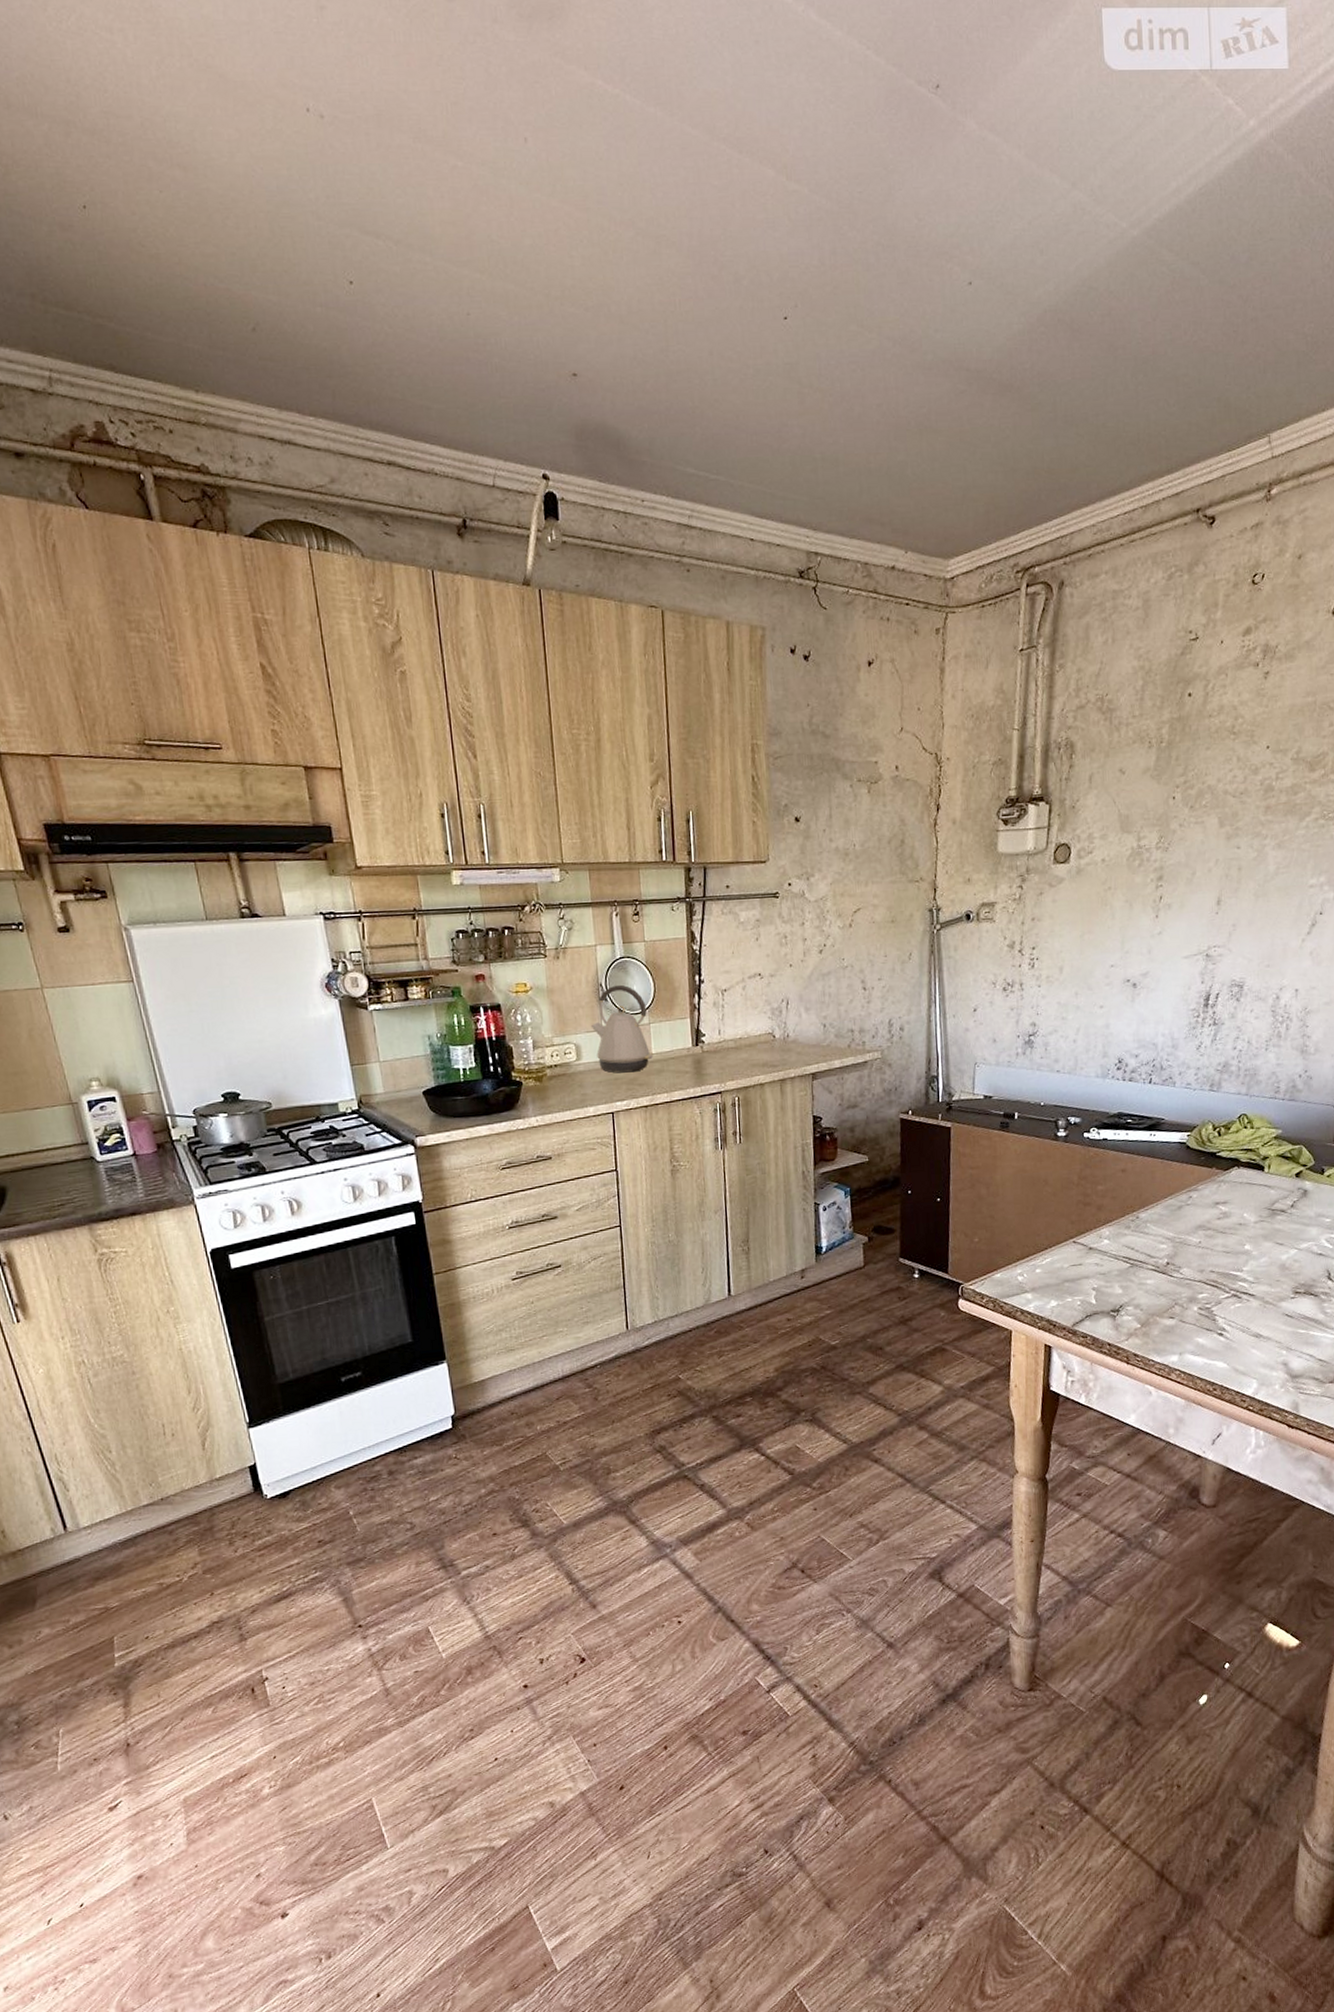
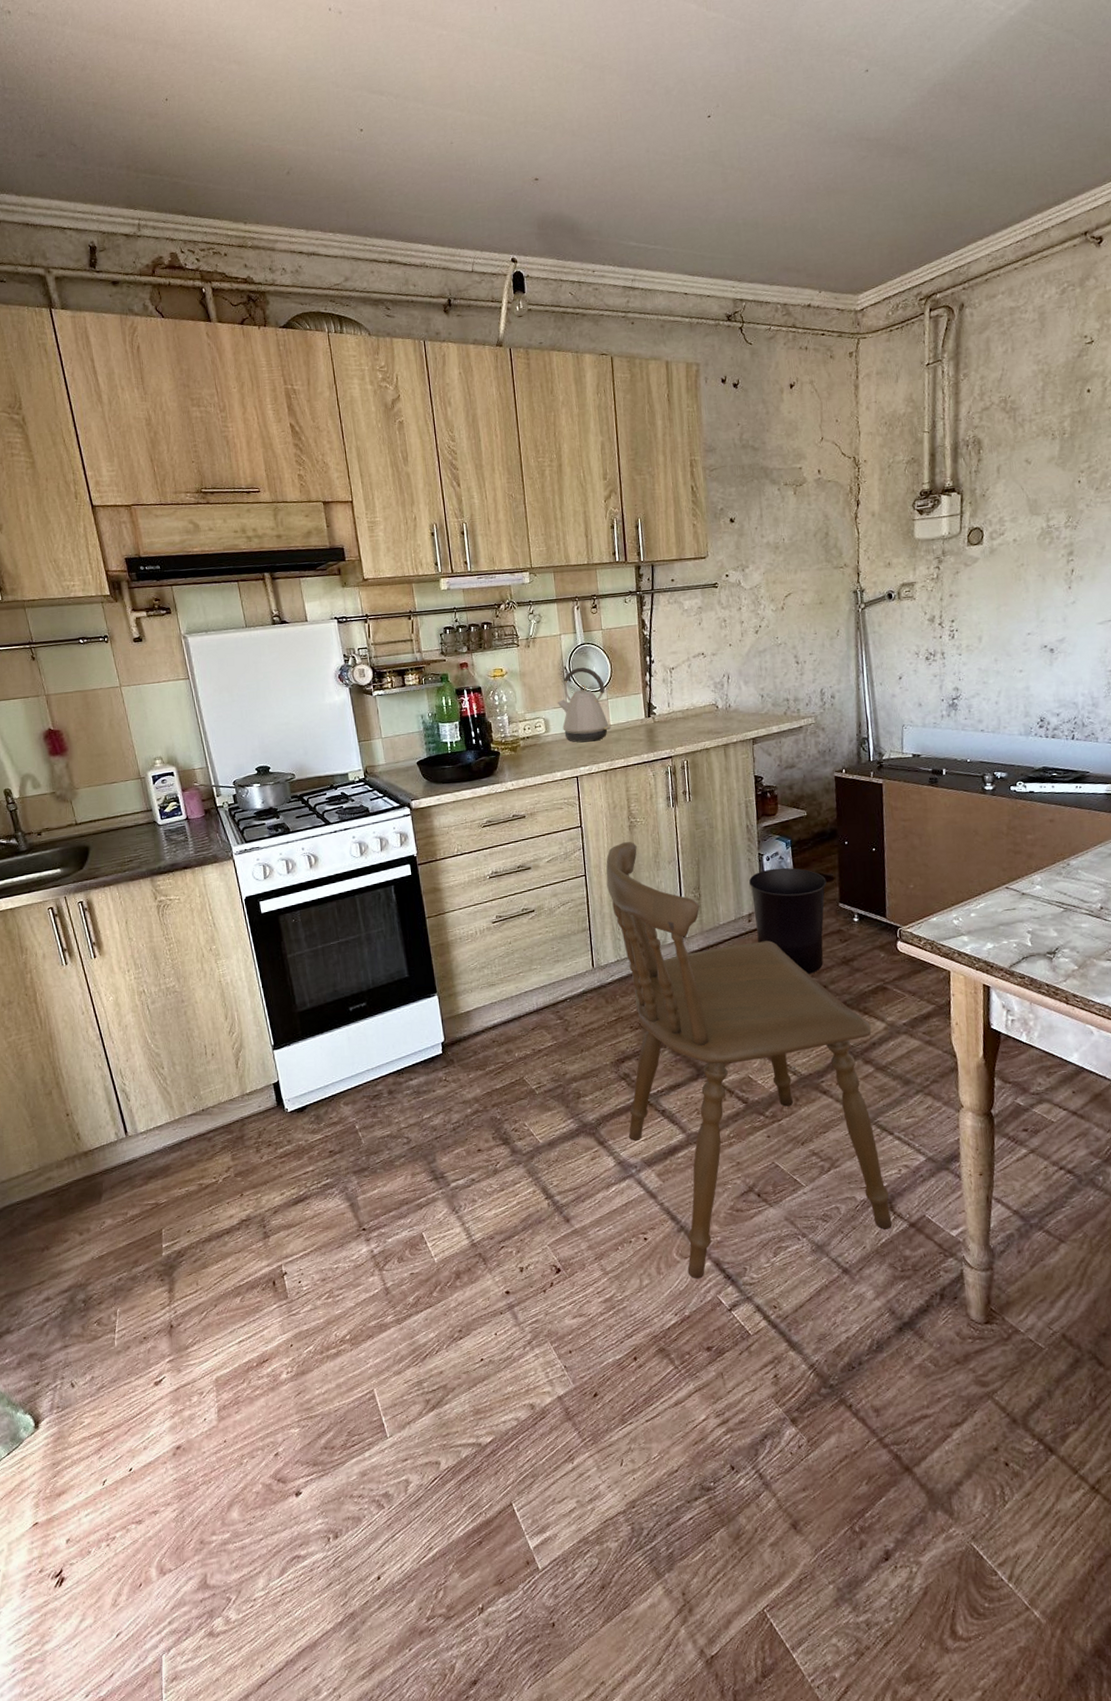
dining chair: none [644,1187,941,1662] -> present [606,841,893,1279]
waste bin: none [803,1218,887,1335] -> present [749,867,827,974]

